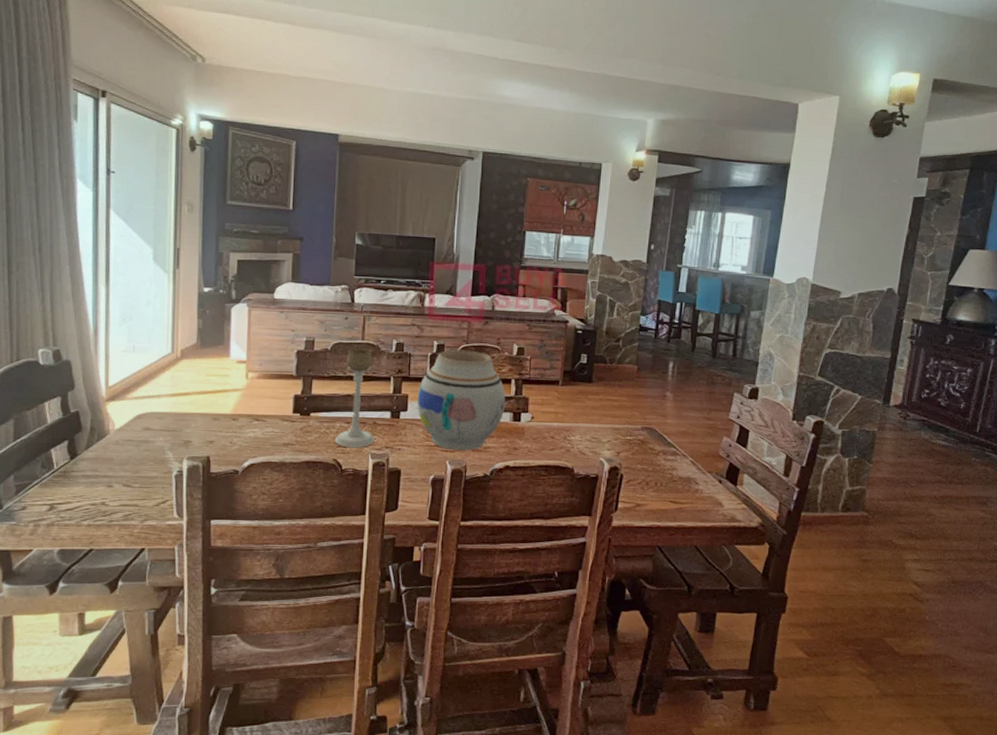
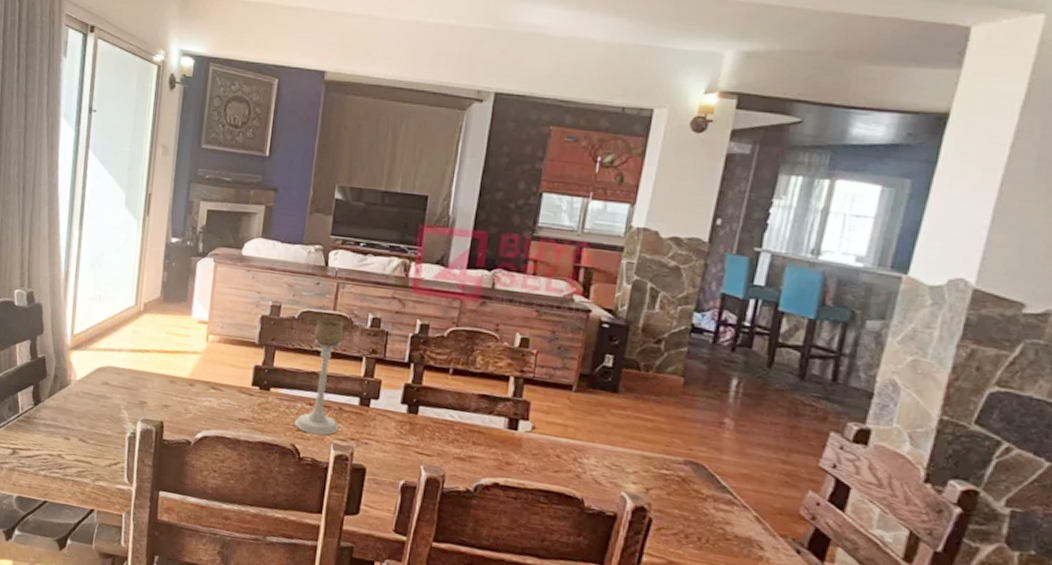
vase: present [417,349,506,451] -> none [391,331,501,458]

